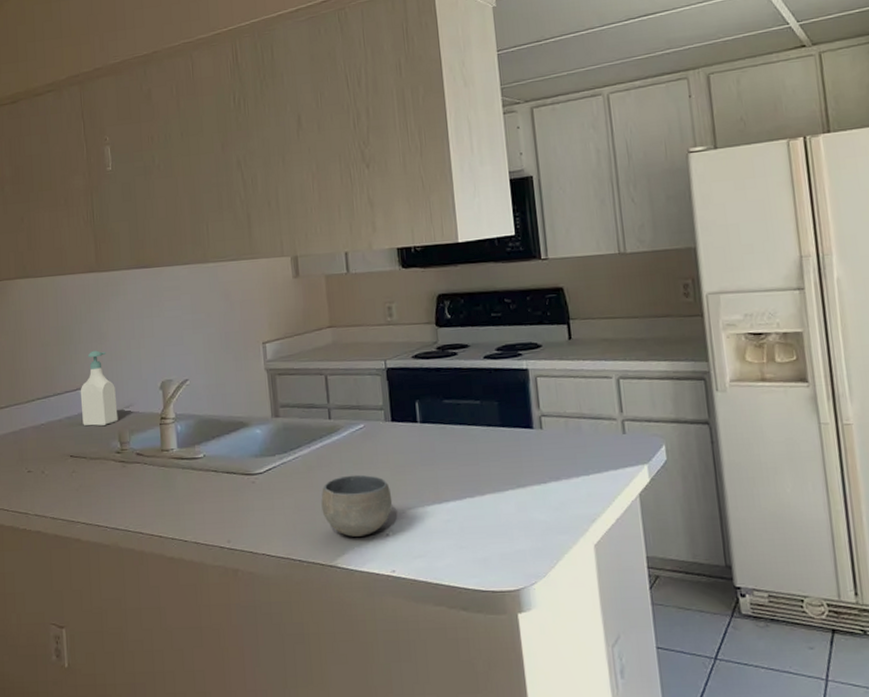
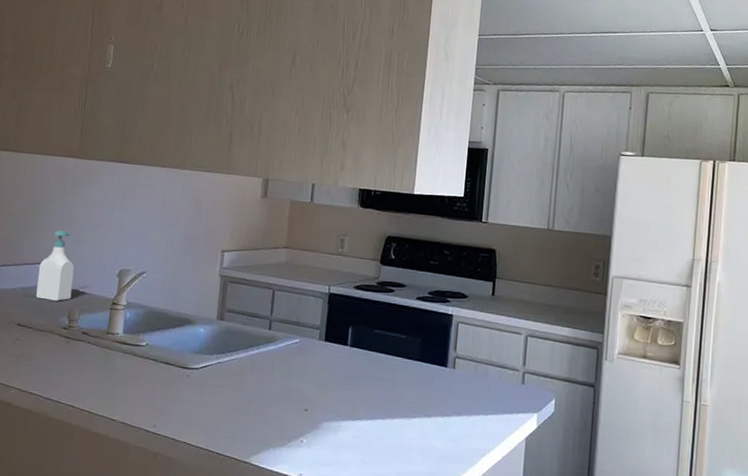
bowl: present [321,474,393,537] -> none [246,383,312,440]

